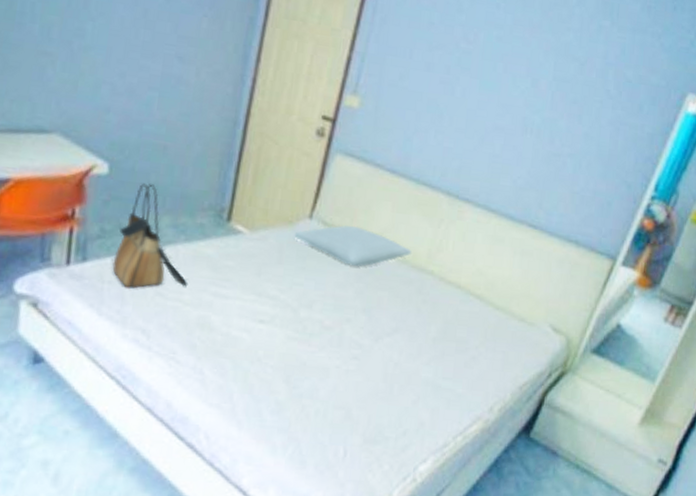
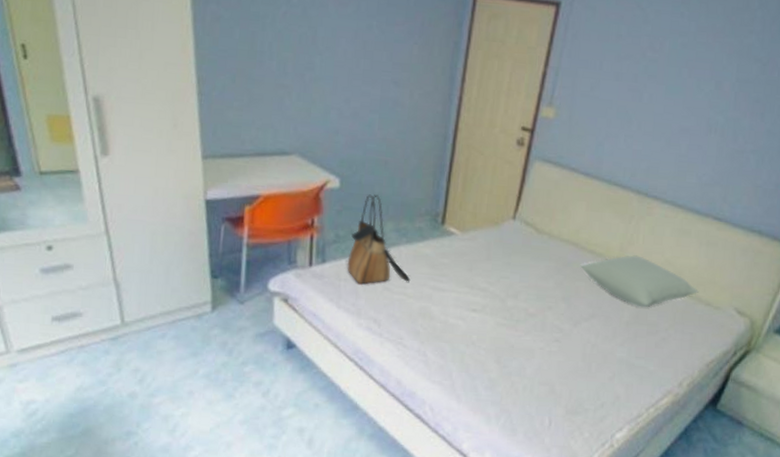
pillow: present [294,225,412,267] -> none [500,224,605,260]
pillow: none [383,263,512,322] -> present [580,255,699,308]

